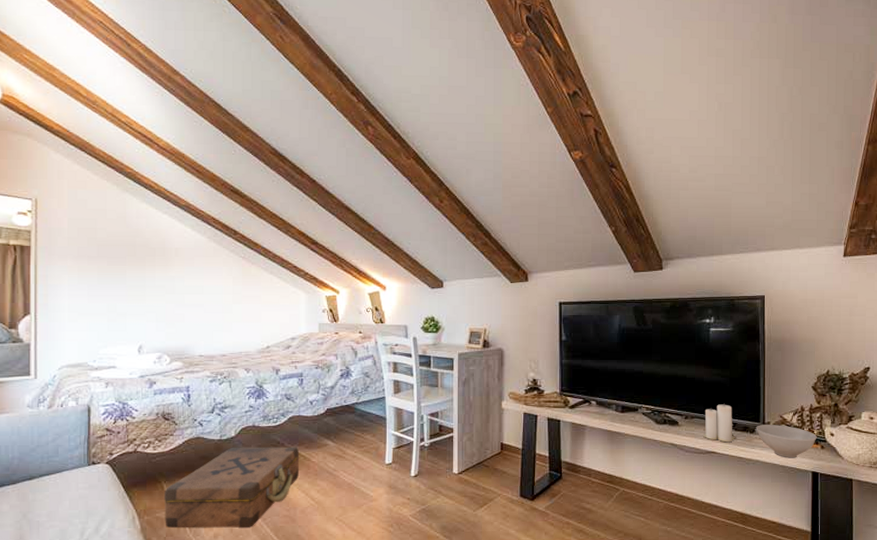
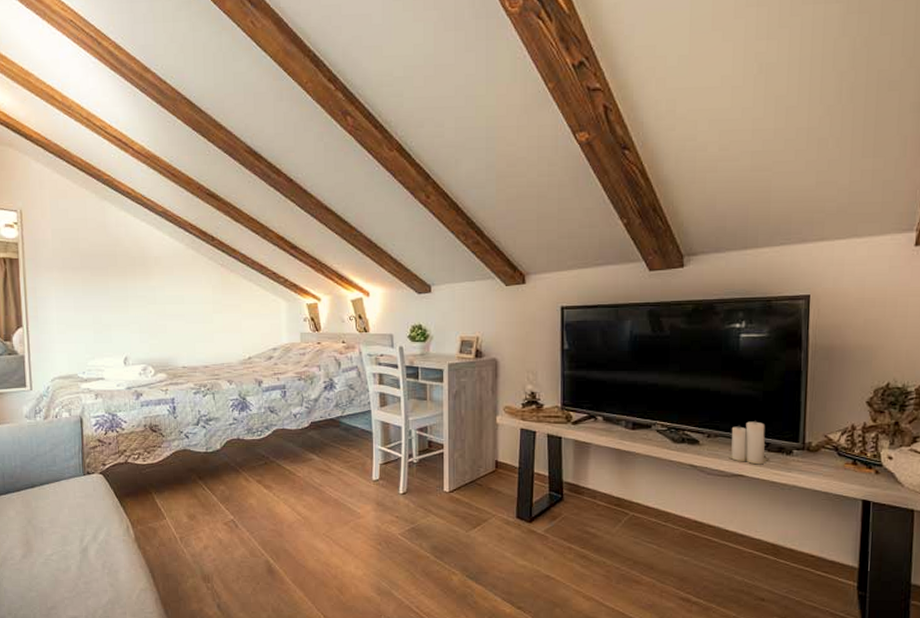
suitcase: present [163,446,300,529] -> none [154,460,285,540]
bowl: present [756,425,817,458] -> none [793,445,871,484]

